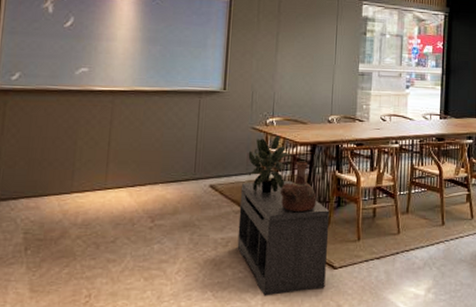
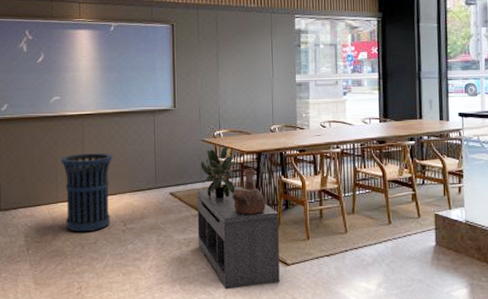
trash can: none [79,136,147,229] -> present [60,153,113,232]

